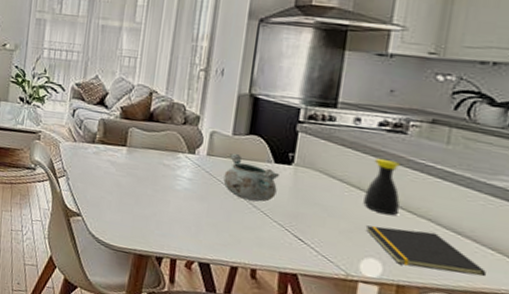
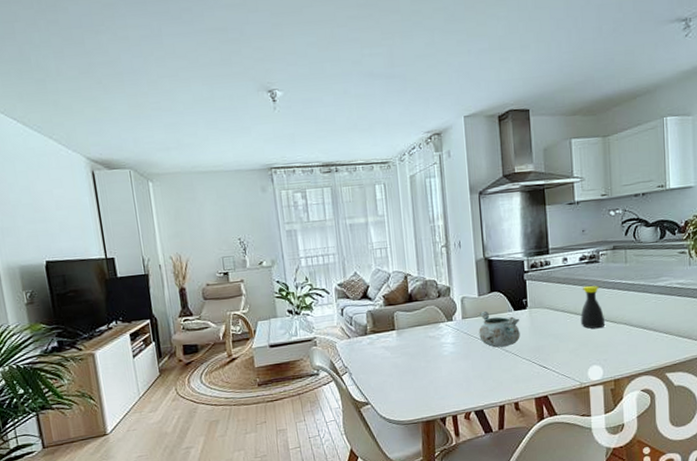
notepad: present [365,225,487,277] -> none [586,332,666,364]

